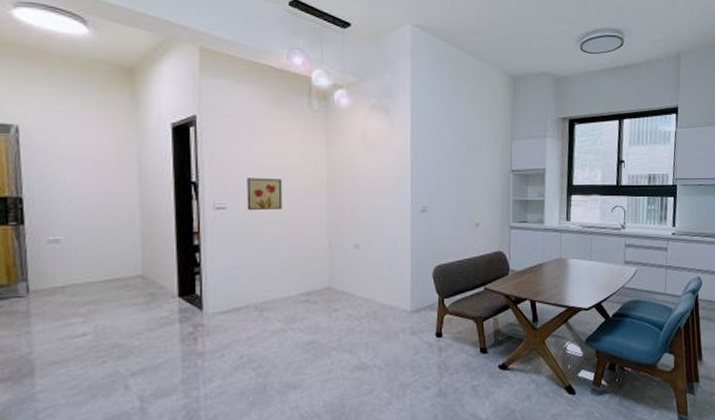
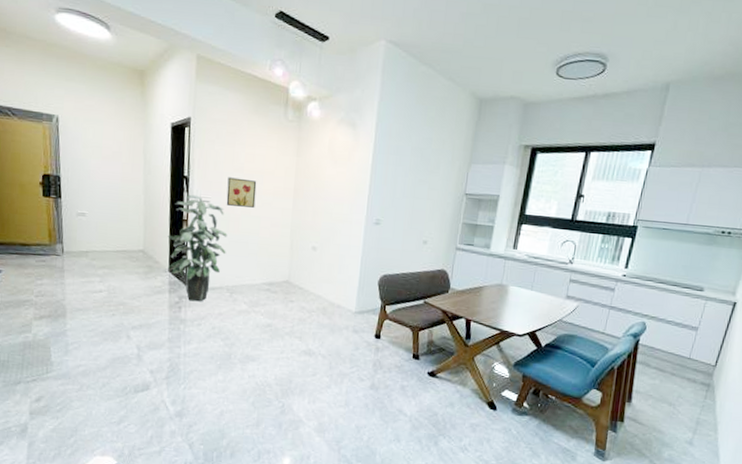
indoor plant: none [174,202,251,329] -> present [168,194,228,302]

